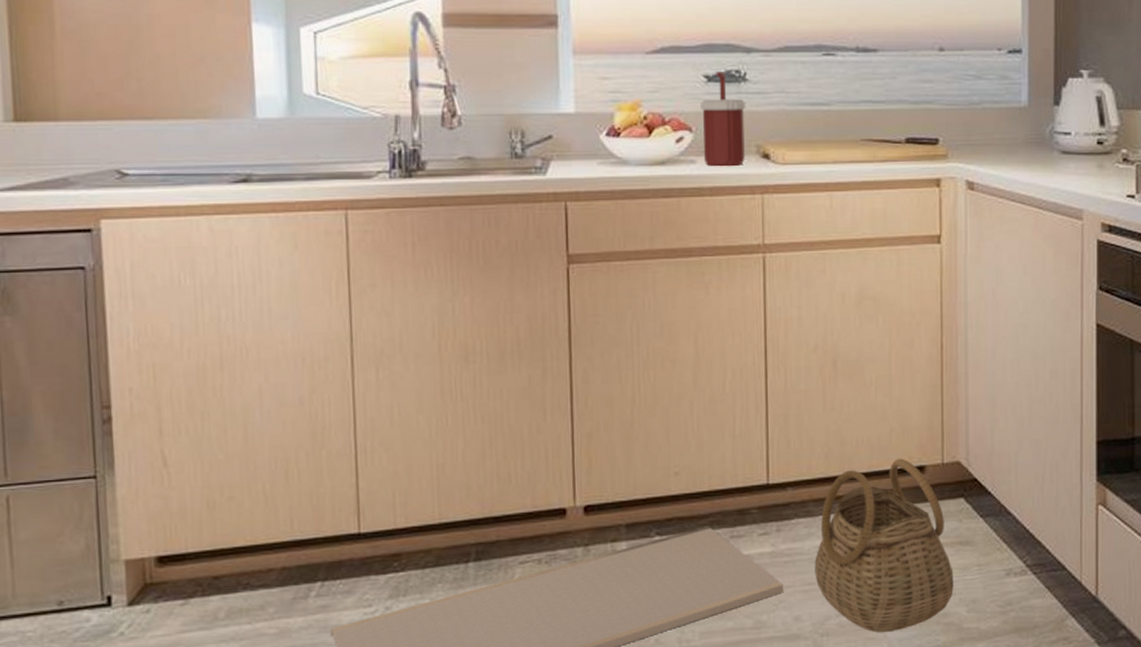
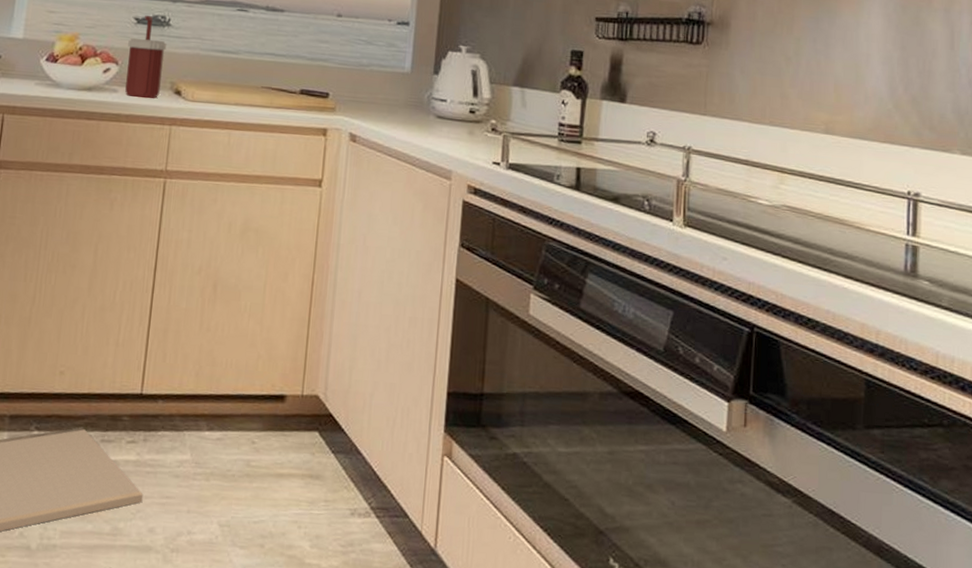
basket: present [814,458,954,632] -> none [173,385,302,557]

